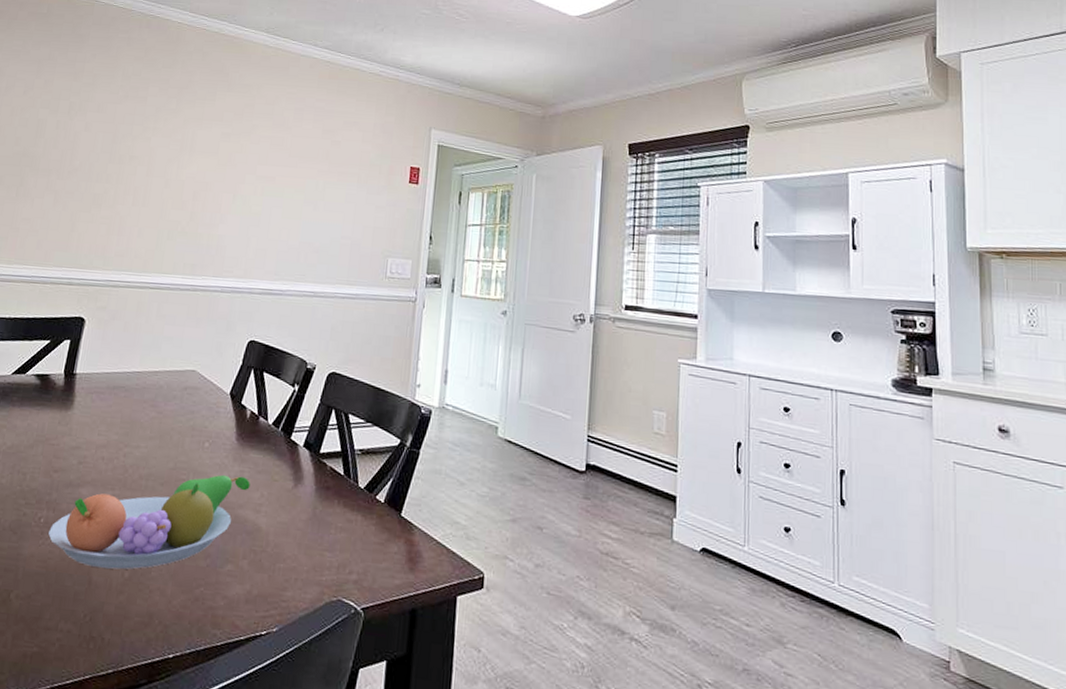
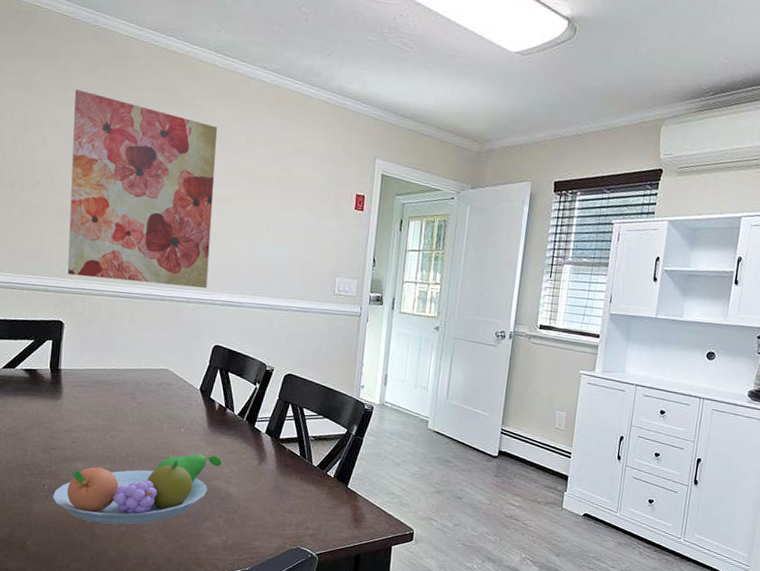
wall art: none [95,75,265,276] -> present [67,89,217,289]

